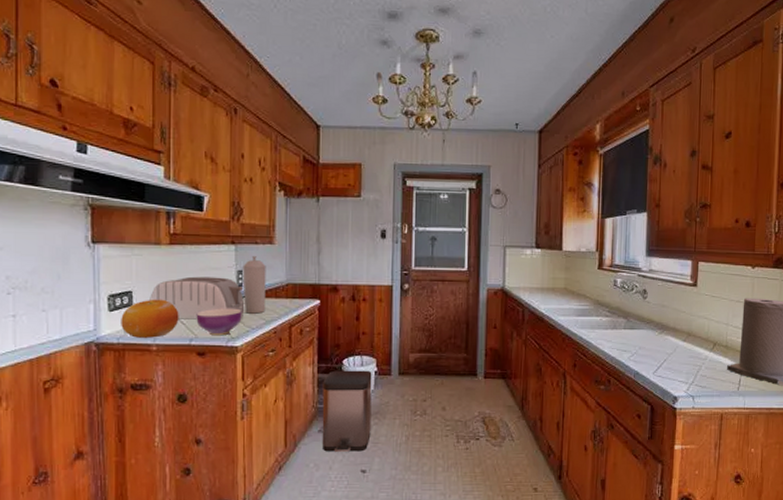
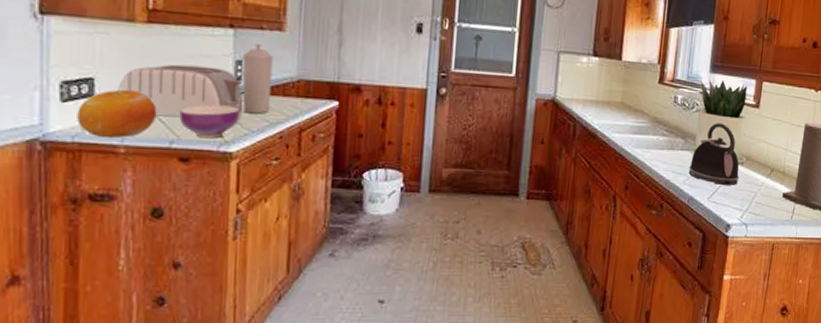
pedal bin: present [322,370,372,452] -> none [332,184,398,279]
planter: none [631,263,688,340] -> present [688,80,748,164]
kettle: none [632,302,683,360] -> present [688,123,740,185]

